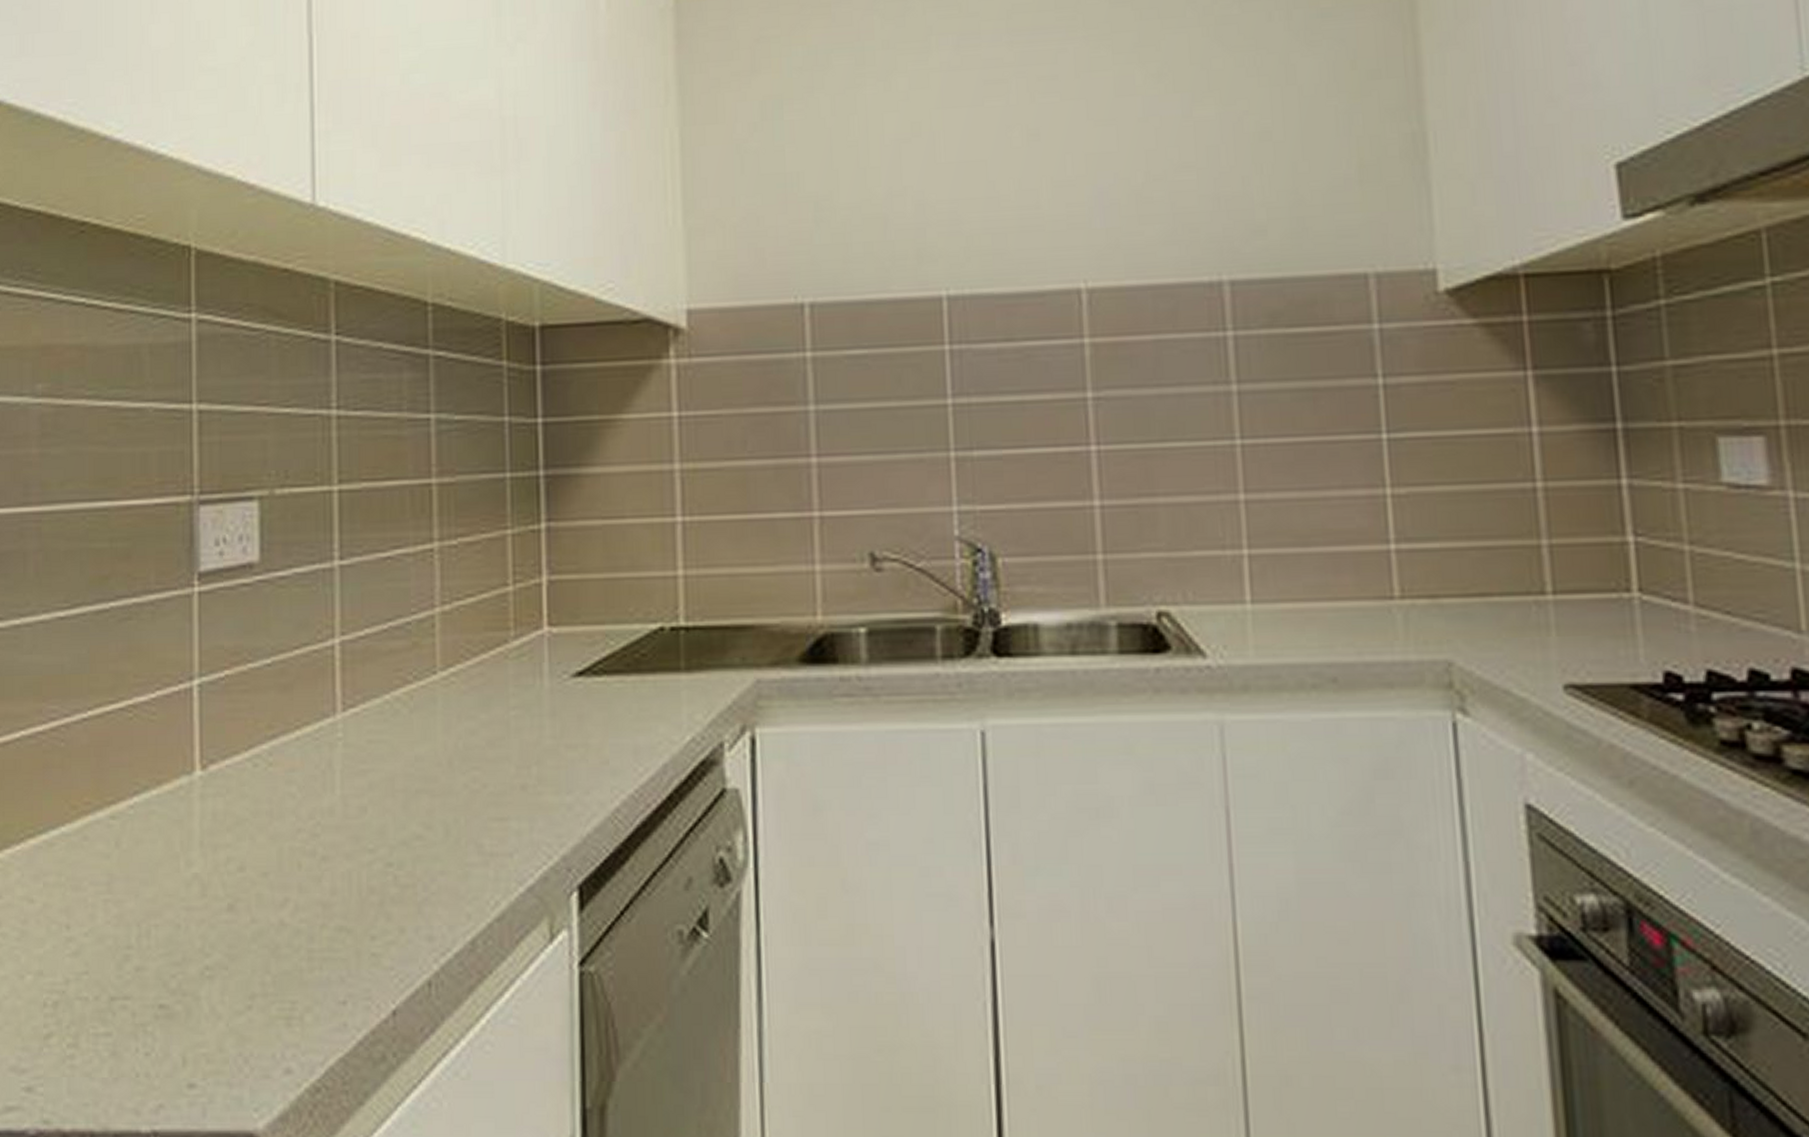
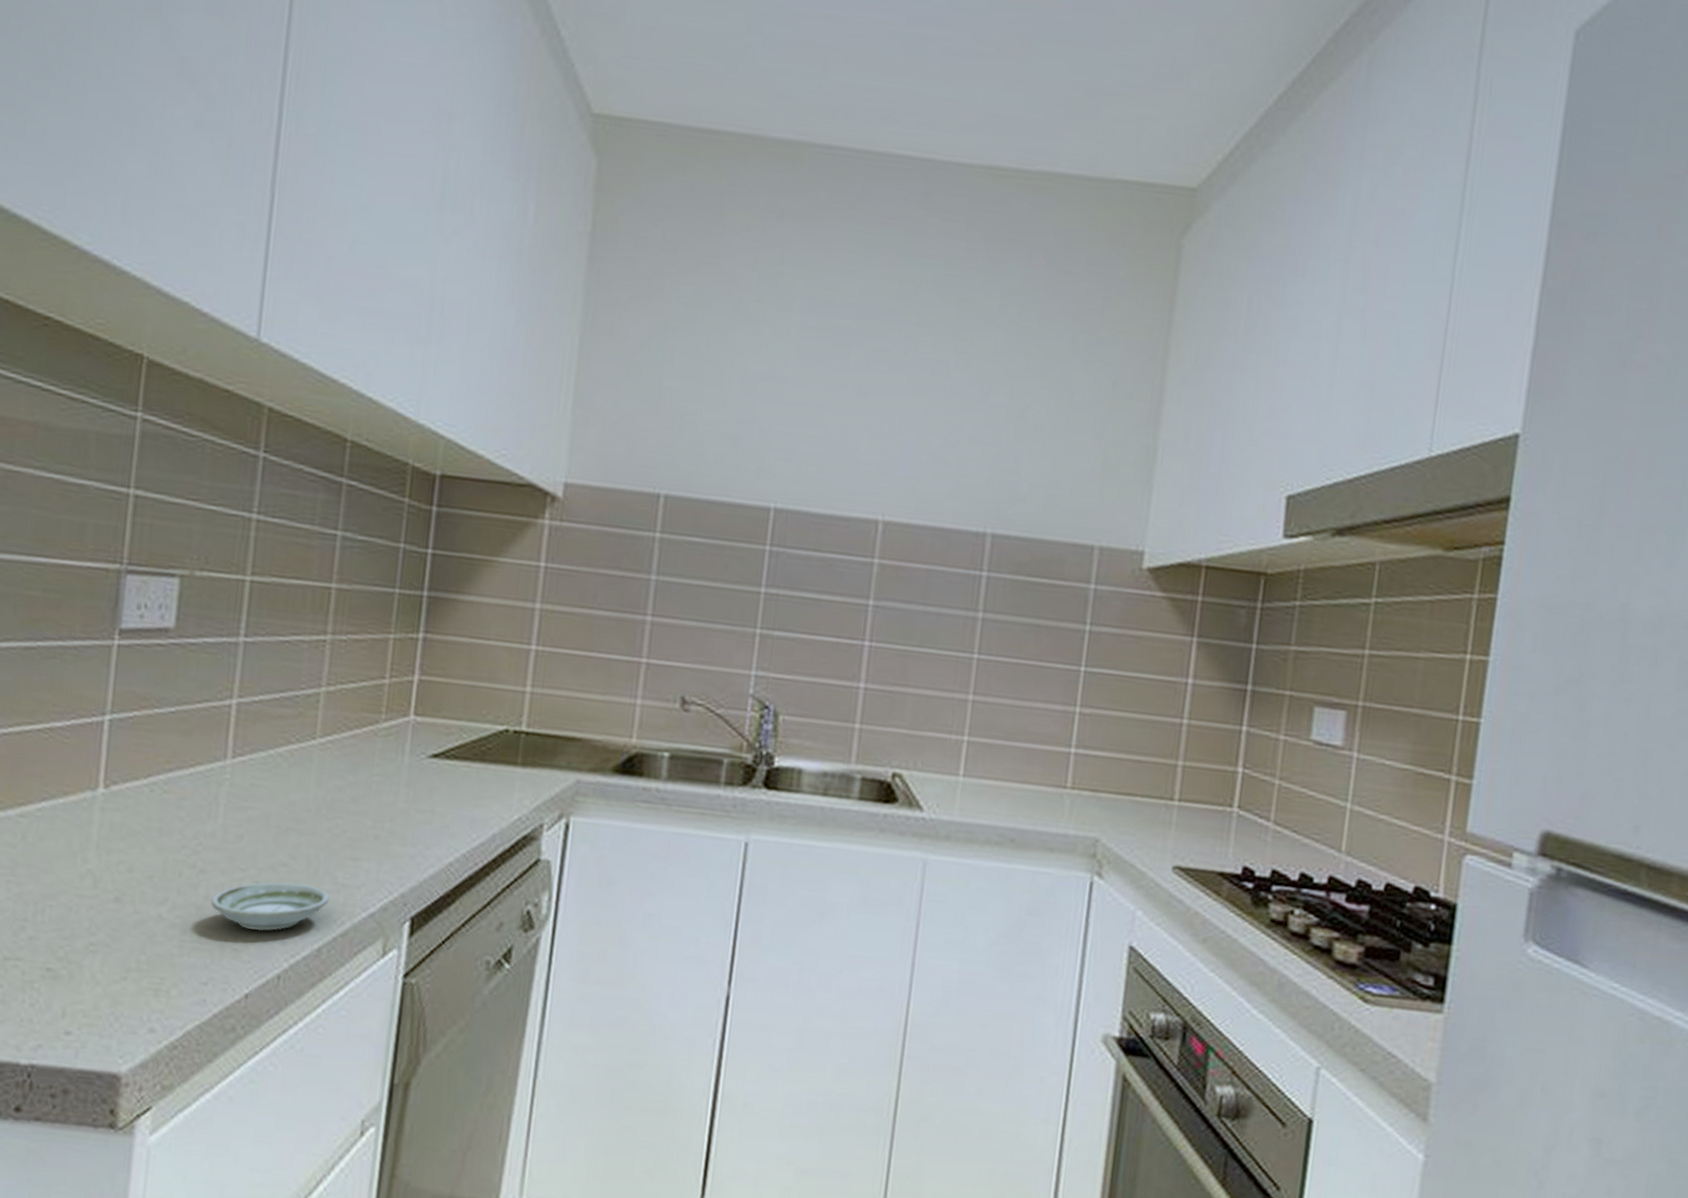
saucer: none [339,858,477,927] -> present [211,881,329,932]

